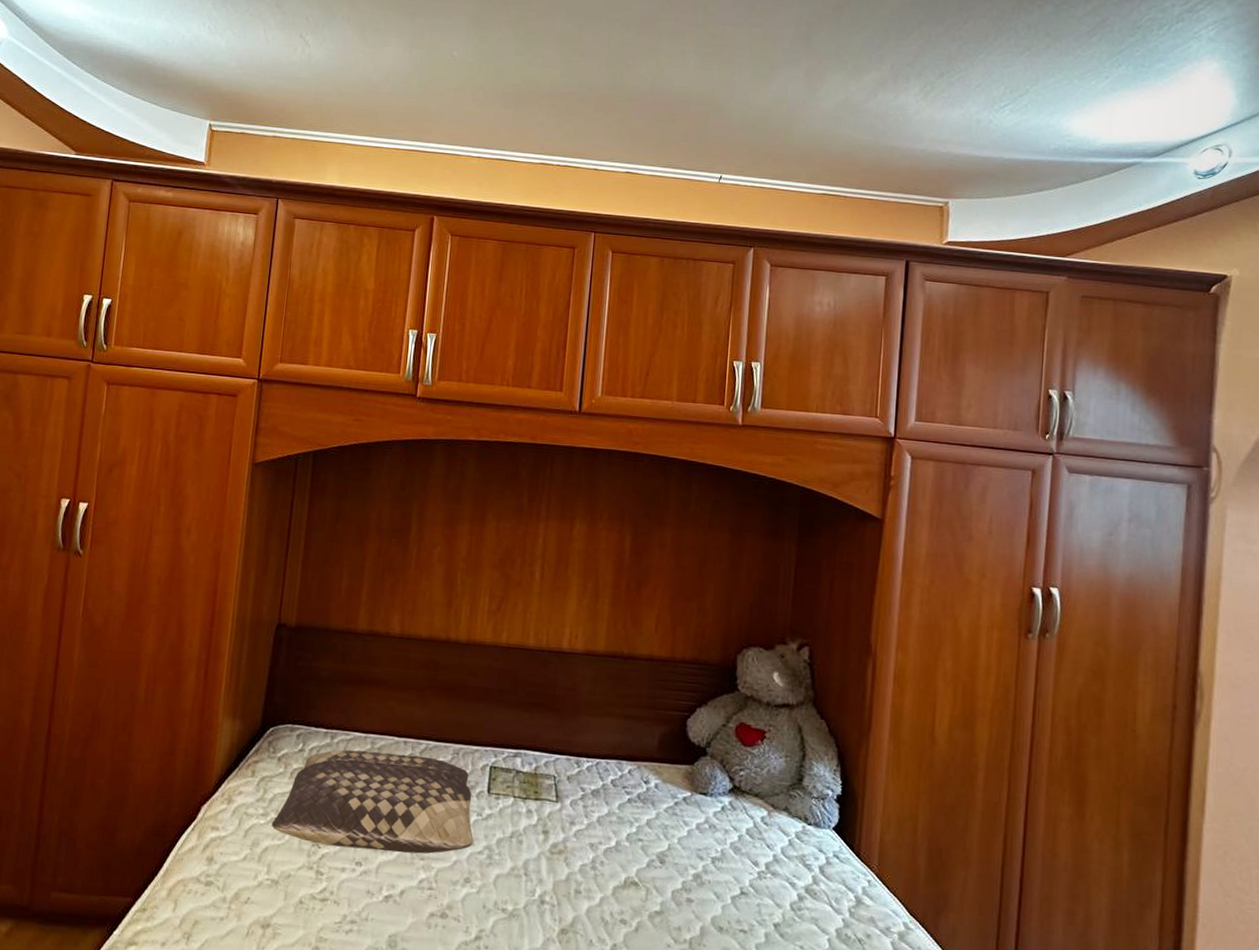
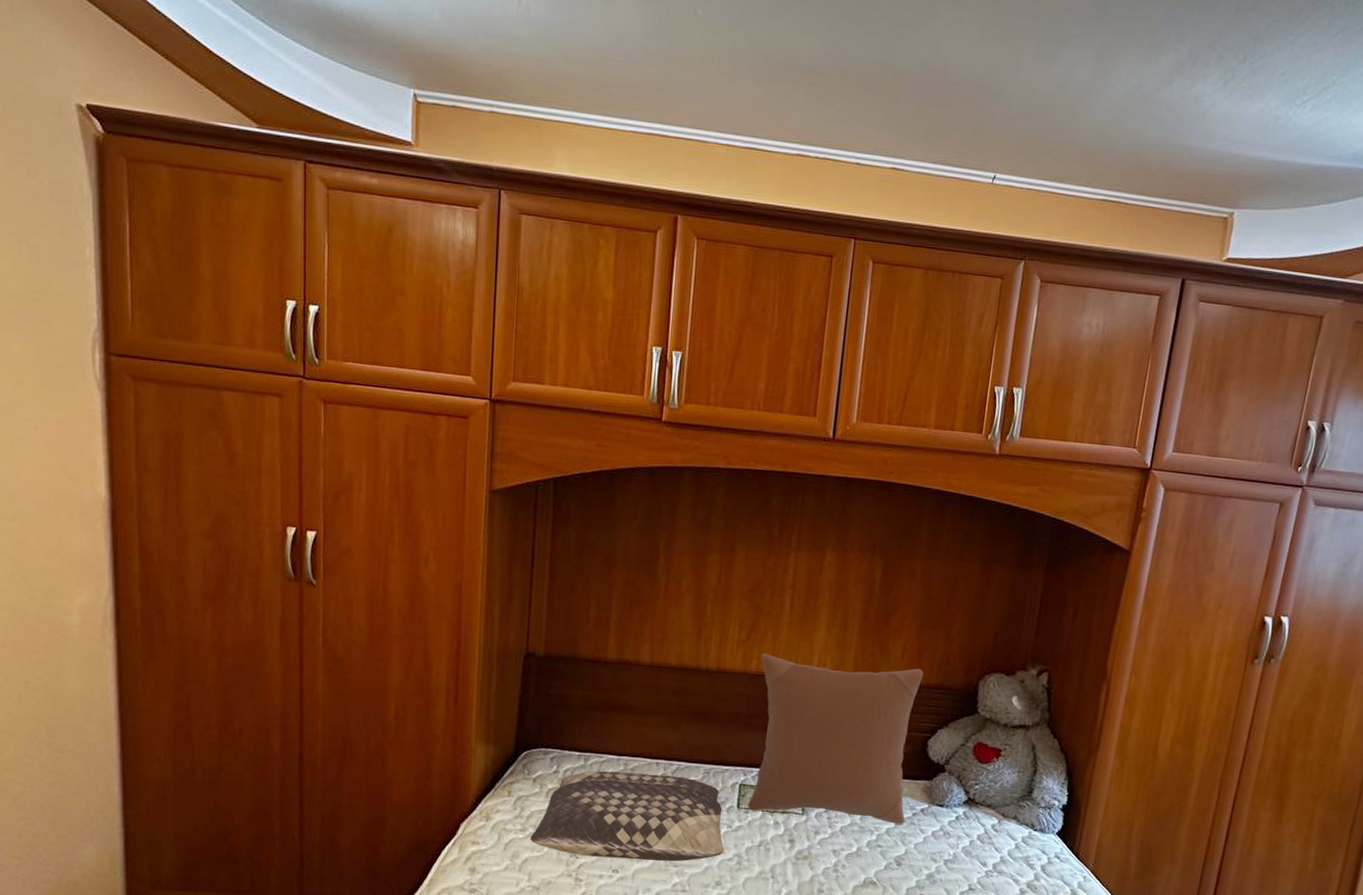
pillow: none [499,625,678,815] -> present [748,653,924,825]

